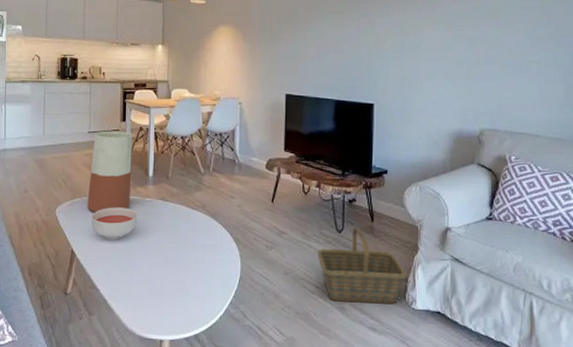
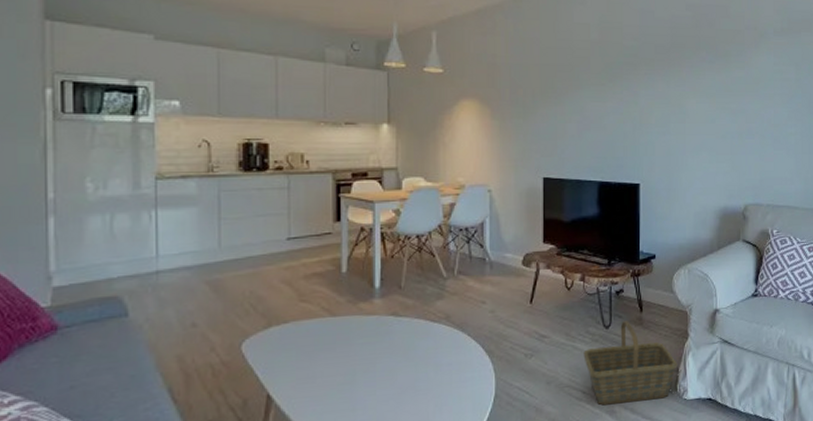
vase: present [87,131,133,213] -> none [288,234,351,343]
bowl: present [91,207,138,241] -> none [295,330,361,375]

